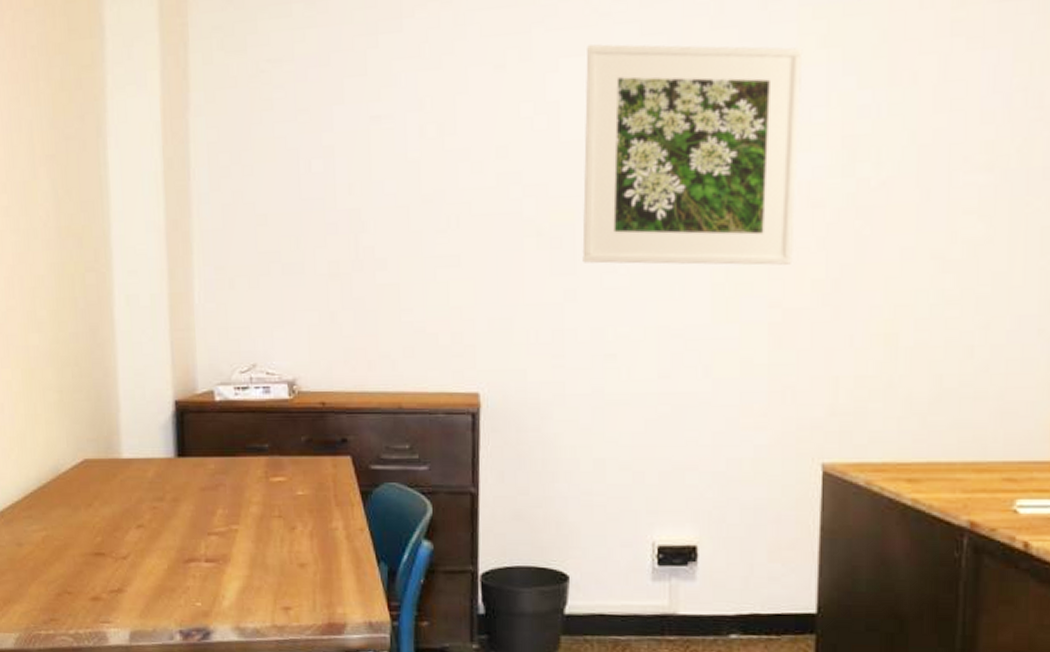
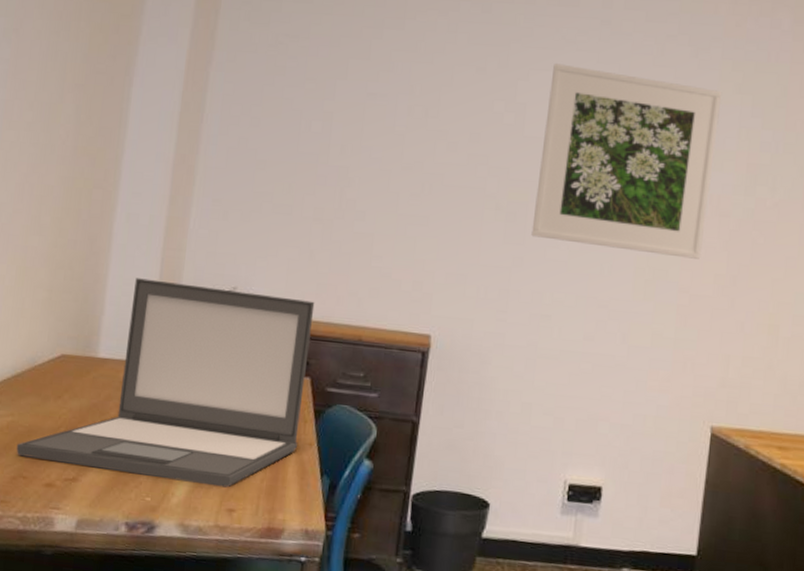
laptop: none [55,366,347,585] -> present [16,278,315,488]

